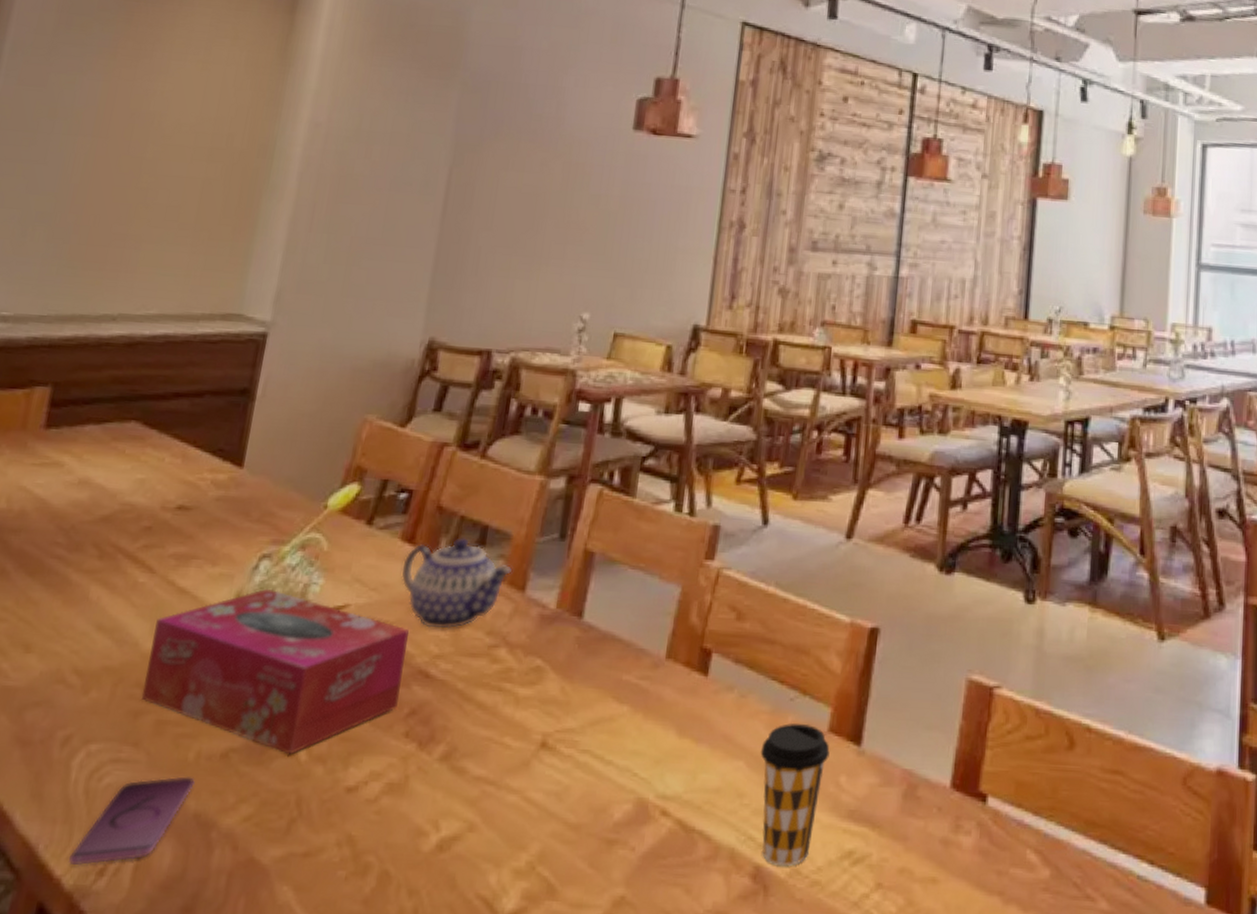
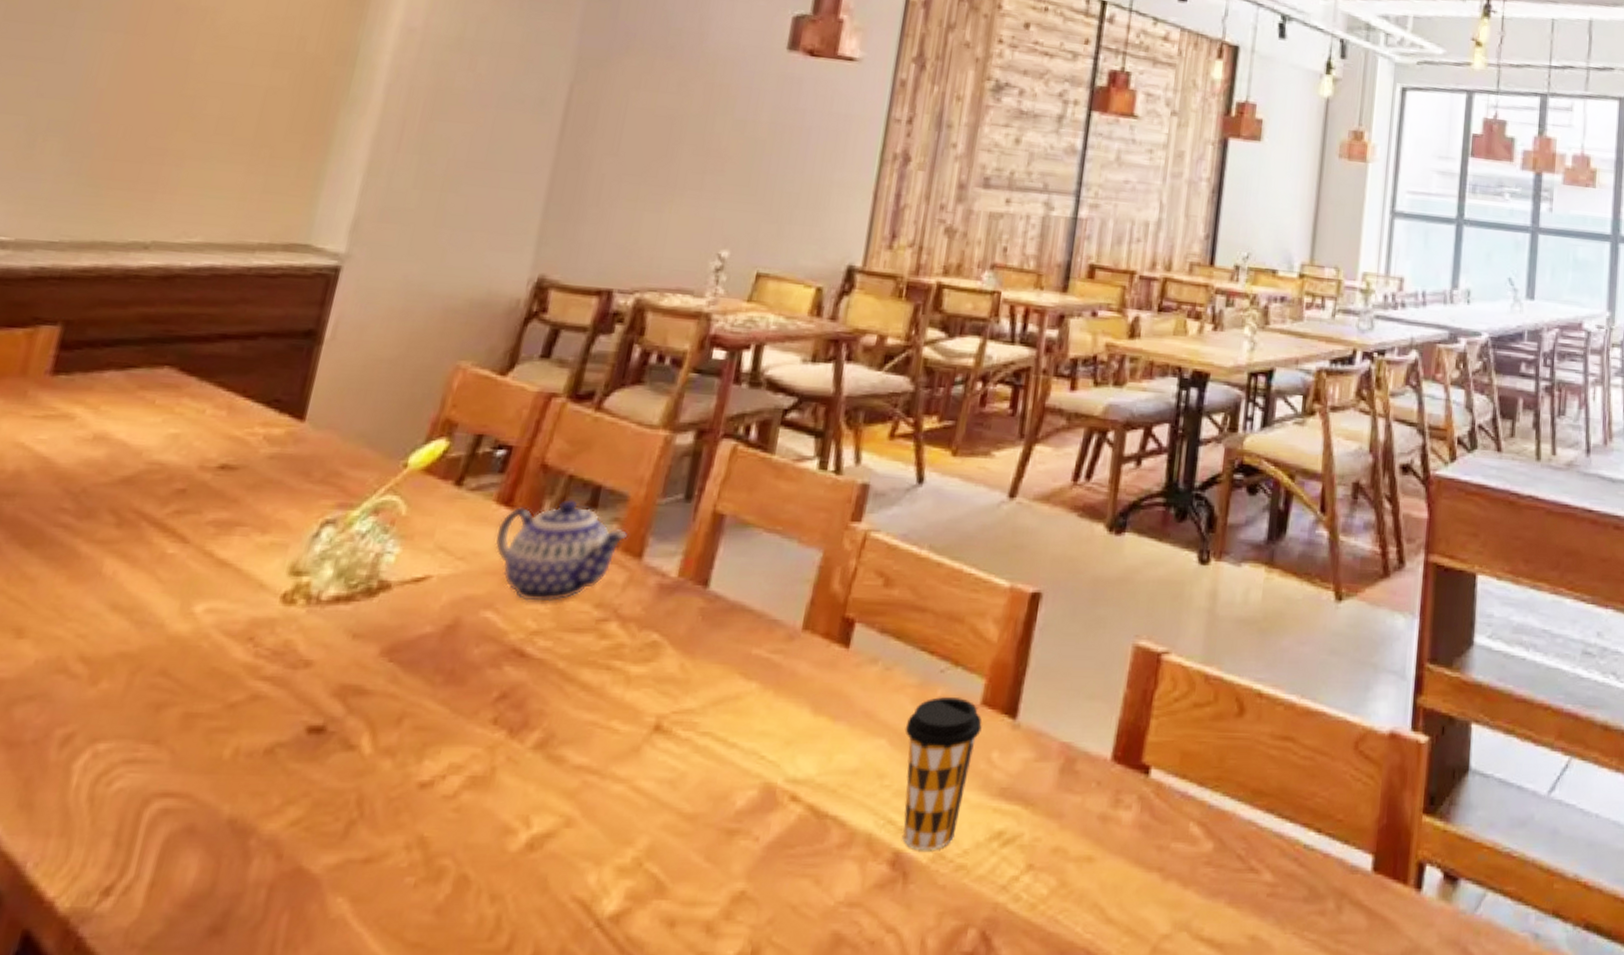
smartphone: present [67,776,195,866] -> none [63,777,231,886]
tissue box: present [141,588,410,755] -> none [165,559,503,748]

